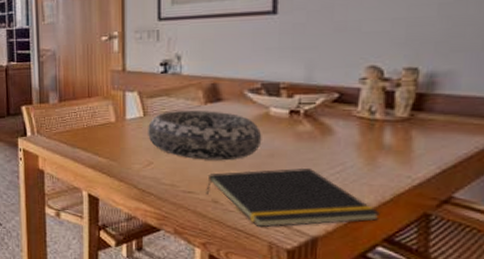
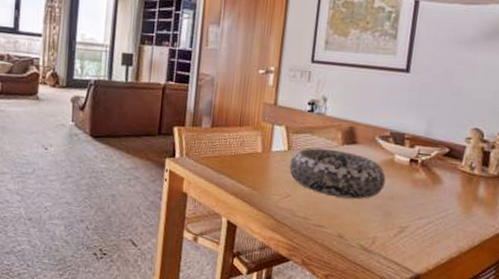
notepad: present [206,169,380,228] -> none [333,210,469,264]

